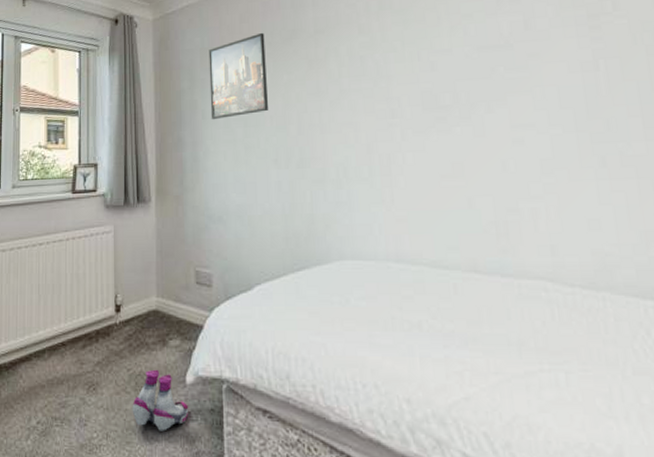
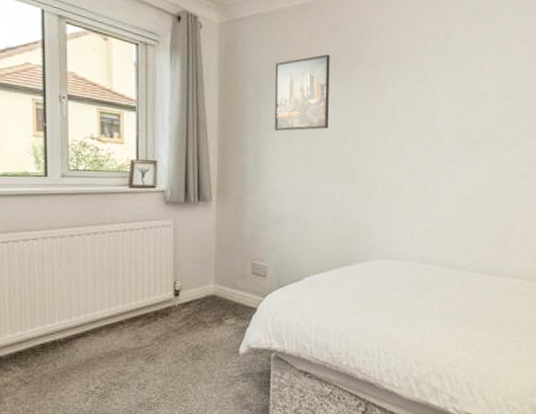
boots: present [132,369,189,432] -> none [189,343,241,391]

